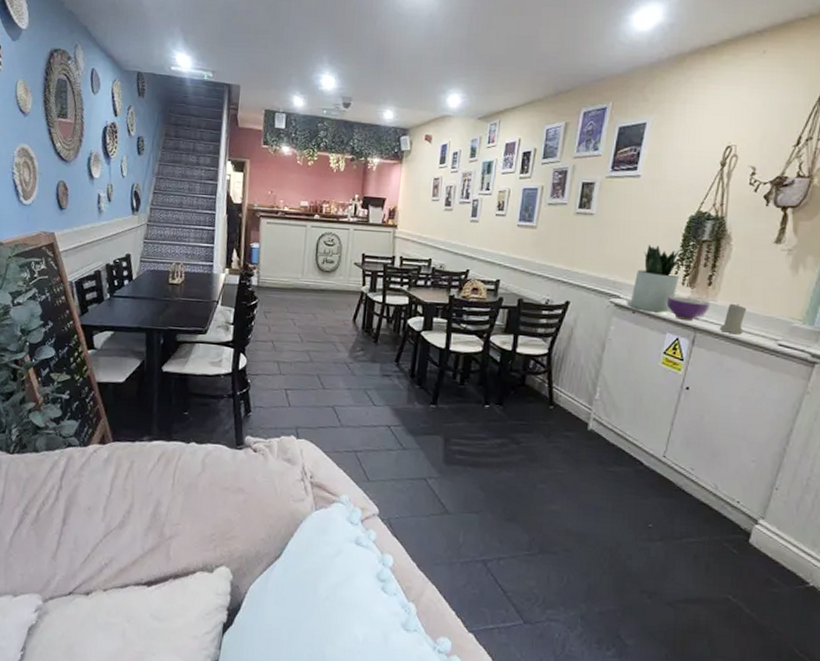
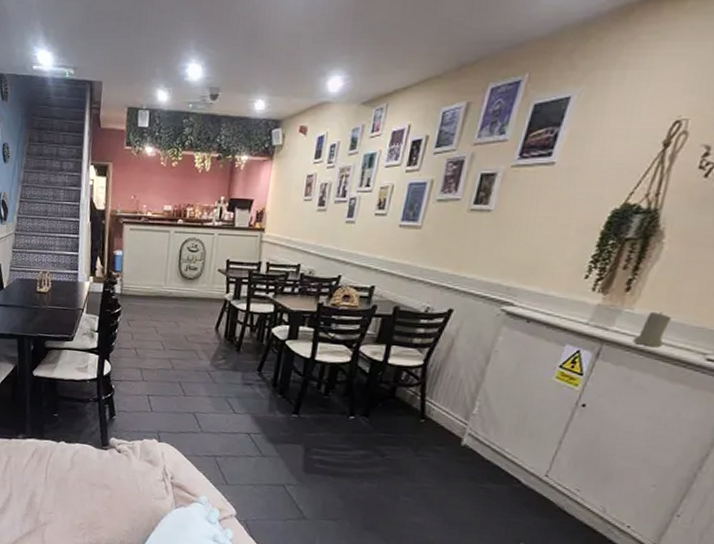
planter: present [626,245,682,313] -> none [520,245,597,323]
bowl: present [666,296,710,321] -> none [569,303,625,331]

